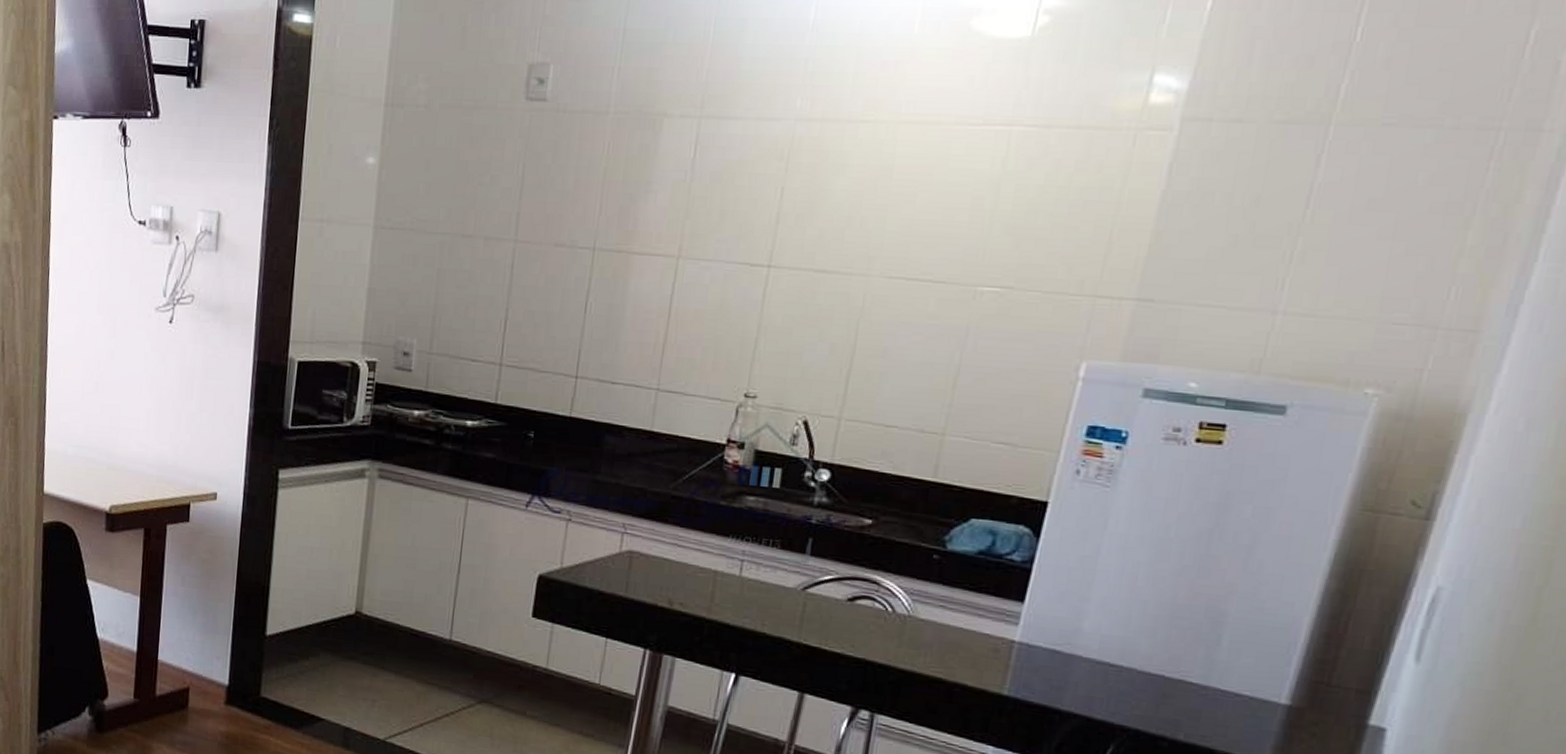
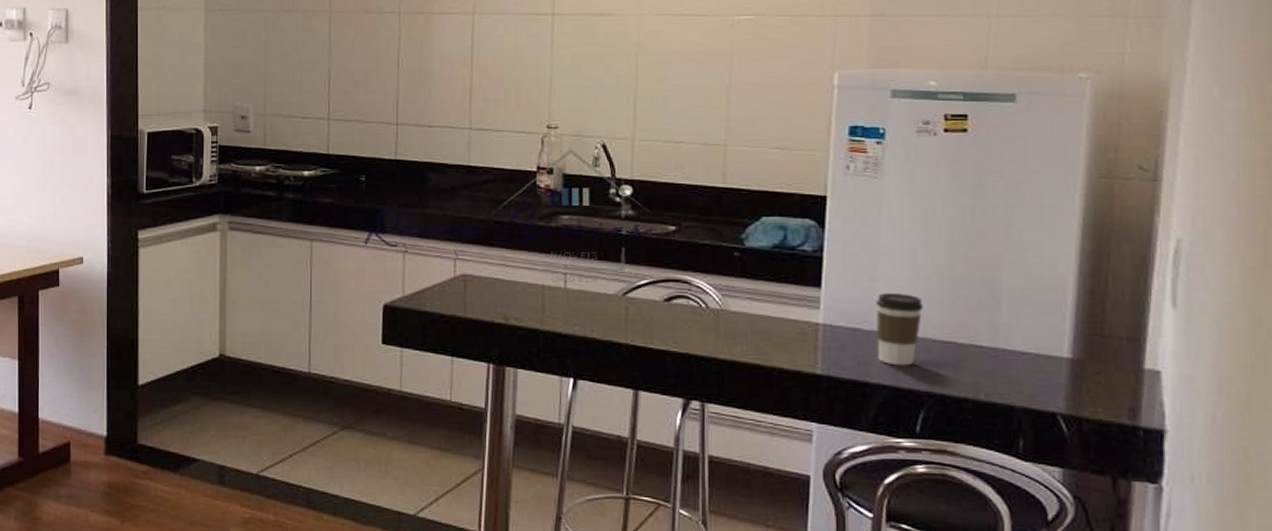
coffee cup: none [1073,615,1135,696] -> present [876,293,923,366]

